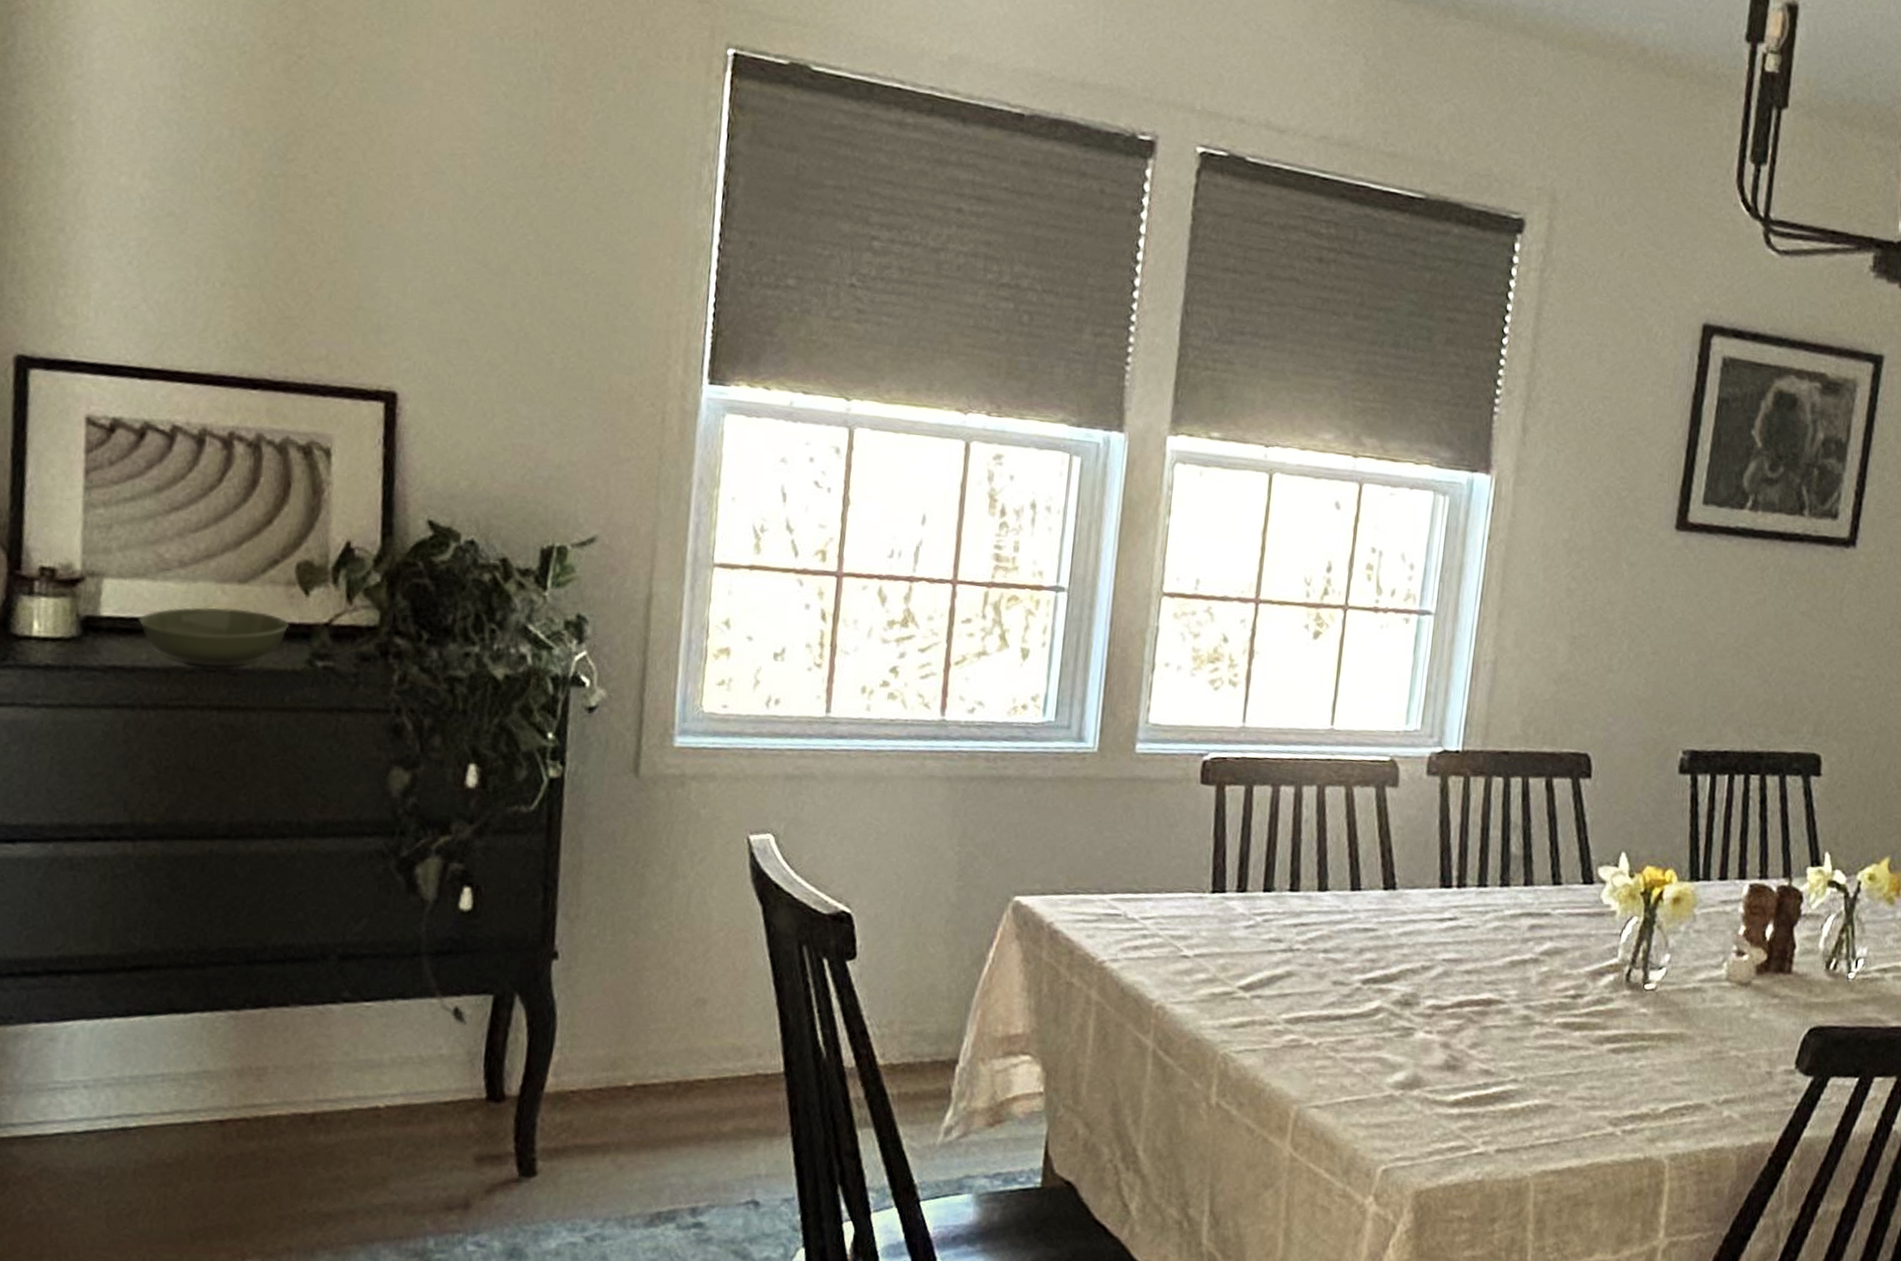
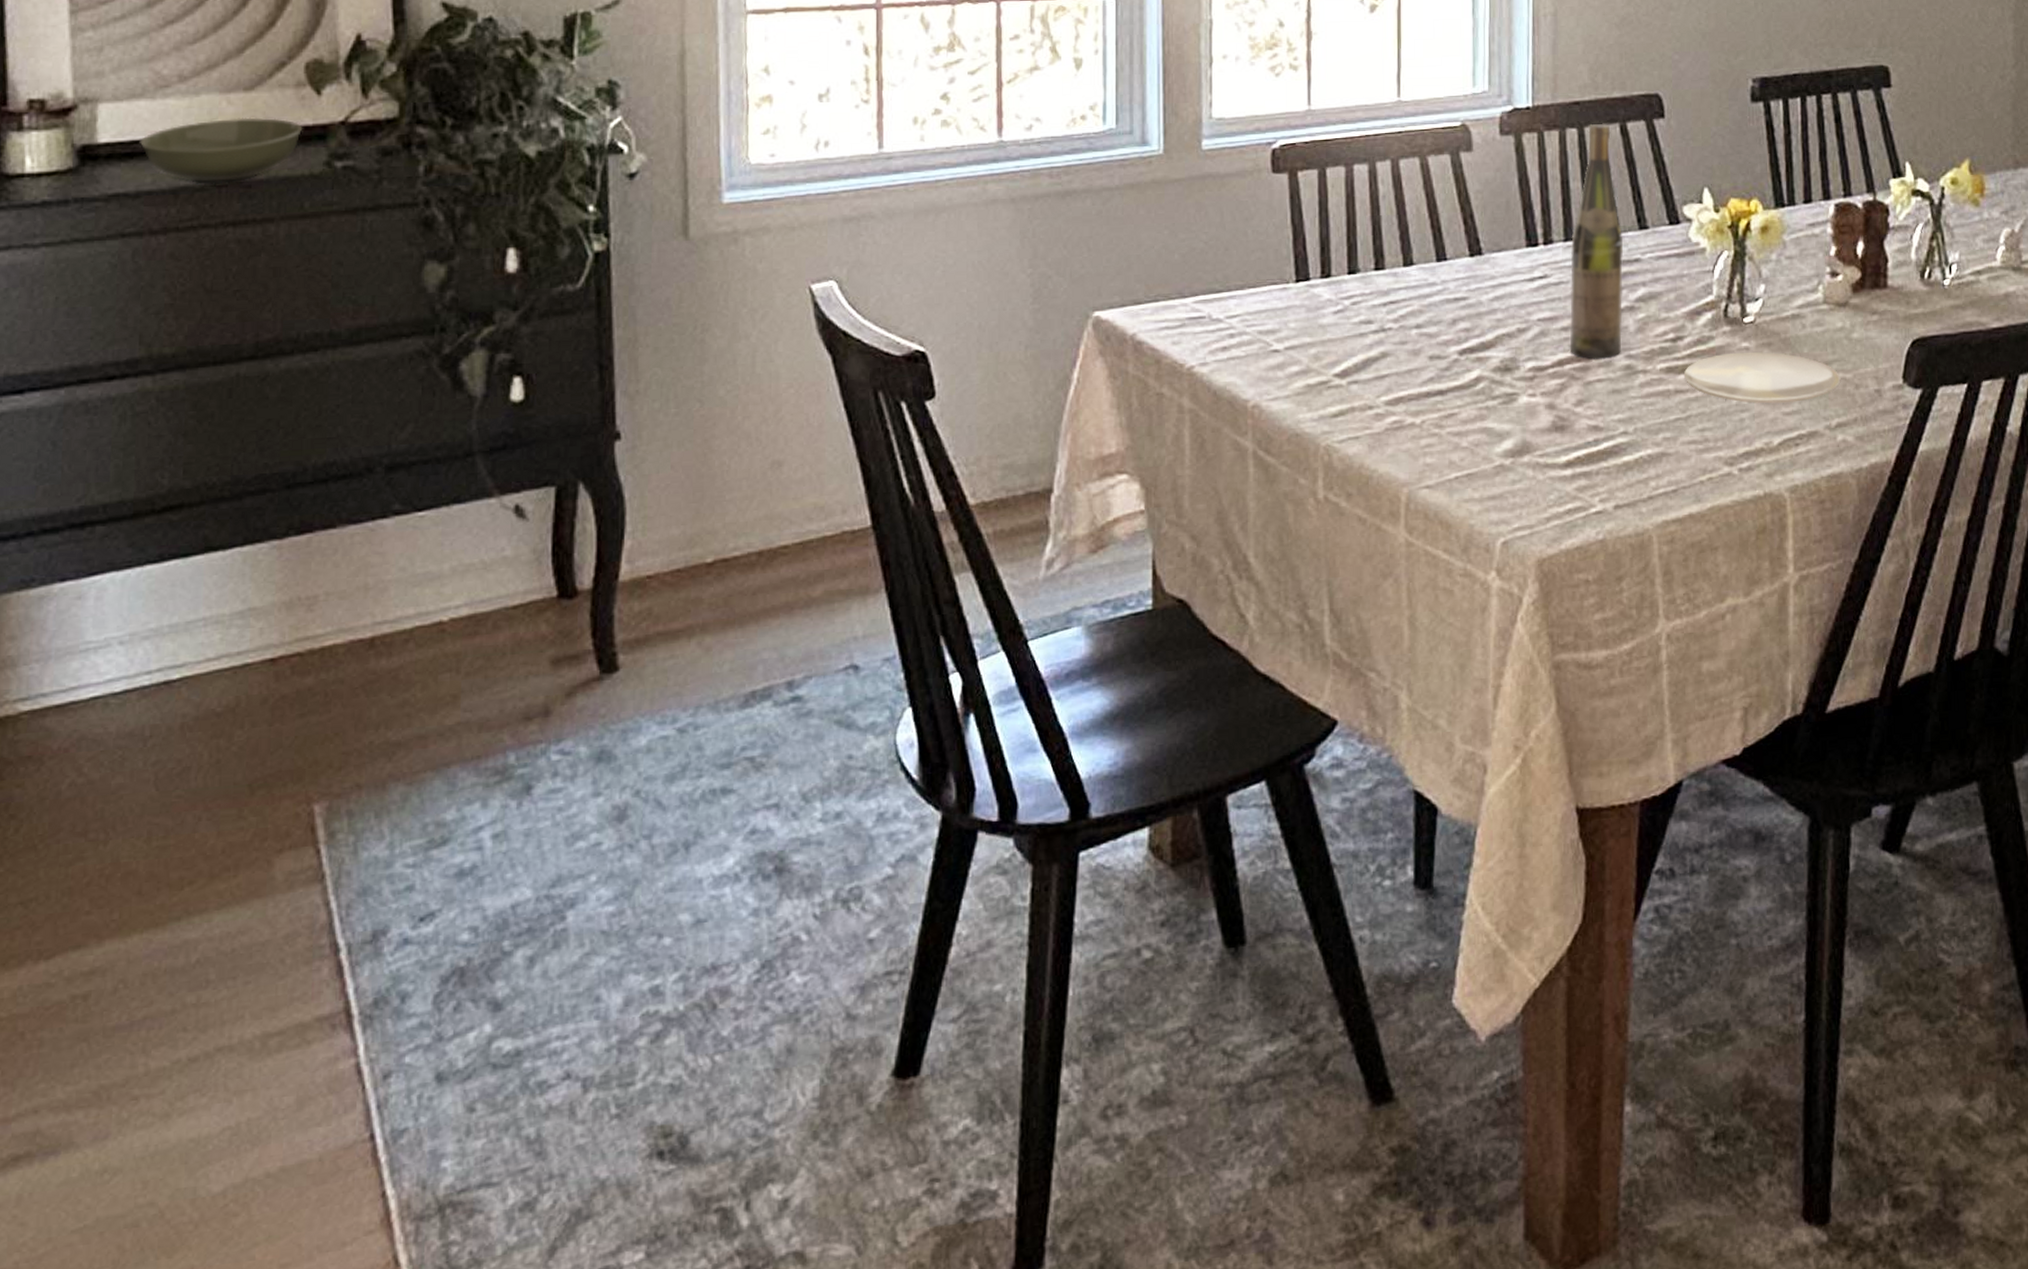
wine bottle: none [1470,775,1536,1006] -> present [1569,123,1624,359]
plate: none [1580,1017,1734,1074] -> present [1684,352,1841,404]

